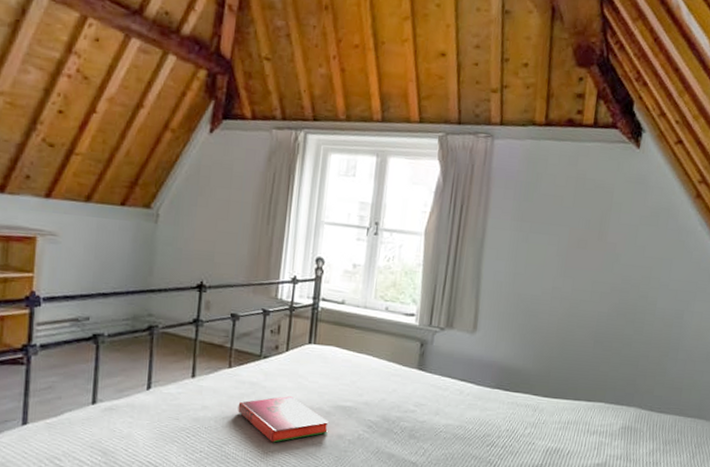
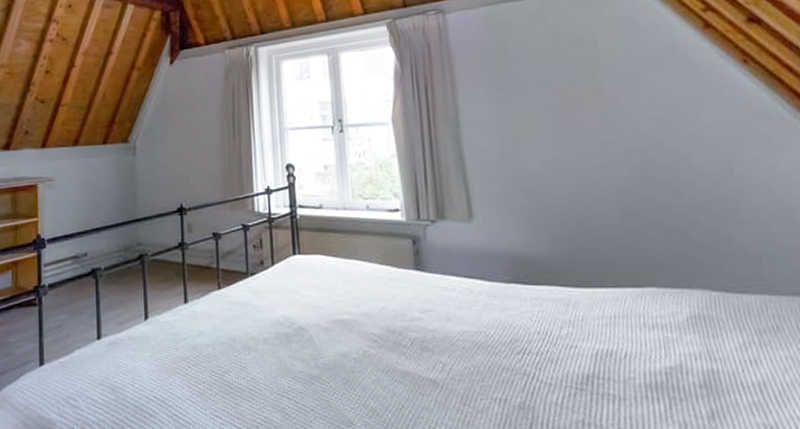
hardback book: present [238,396,329,443] -> none [233,314,330,367]

